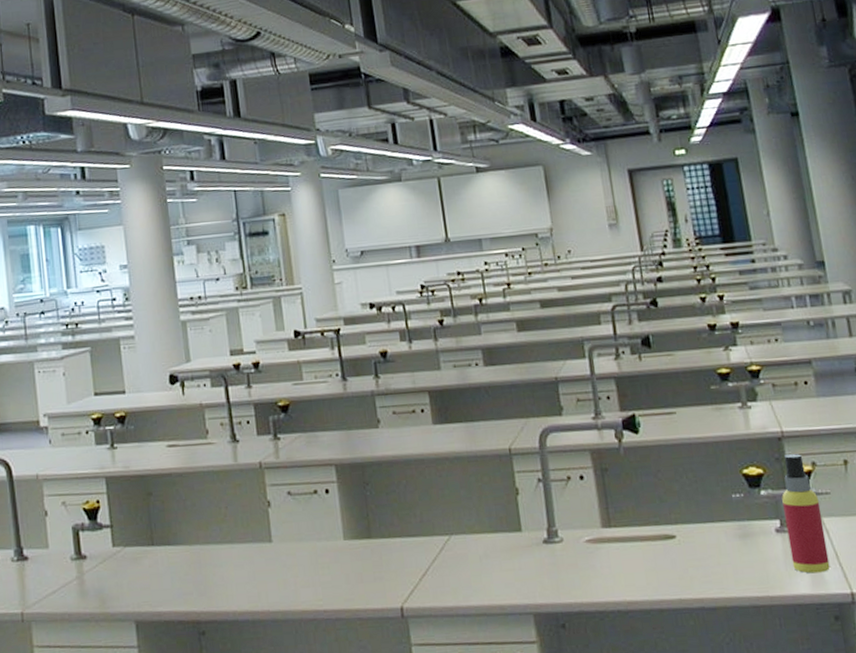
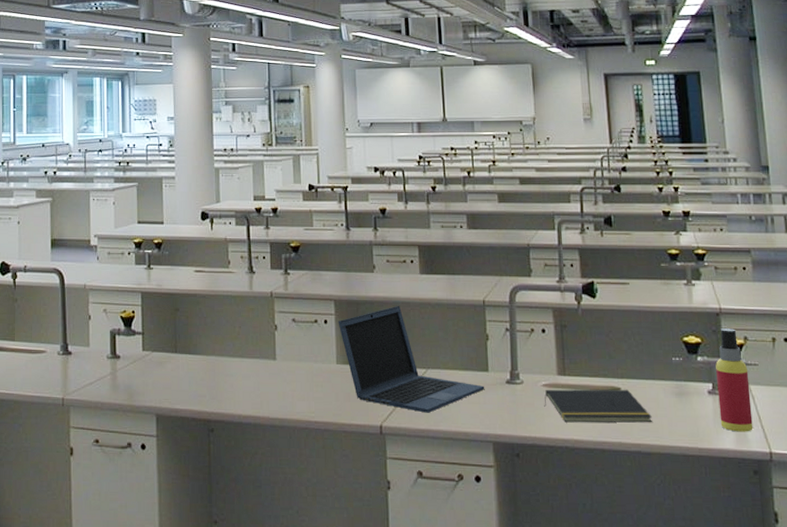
laptop: none [341,463,519,588] -> present [338,305,485,413]
notepad: none [589,536,715,582] -> present [544,389,652,423]

